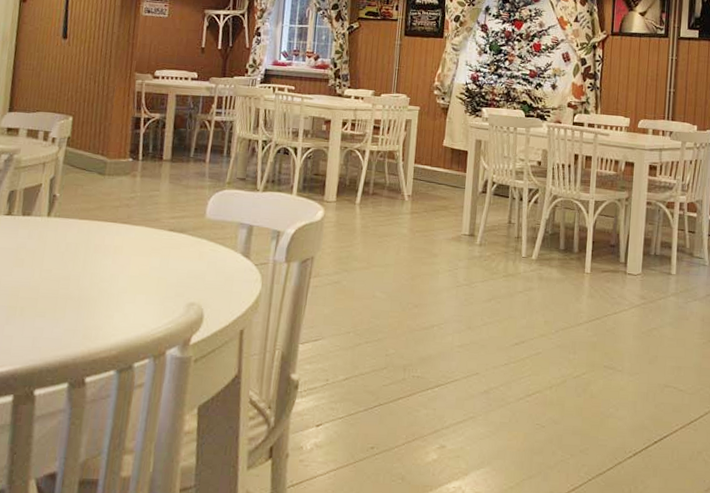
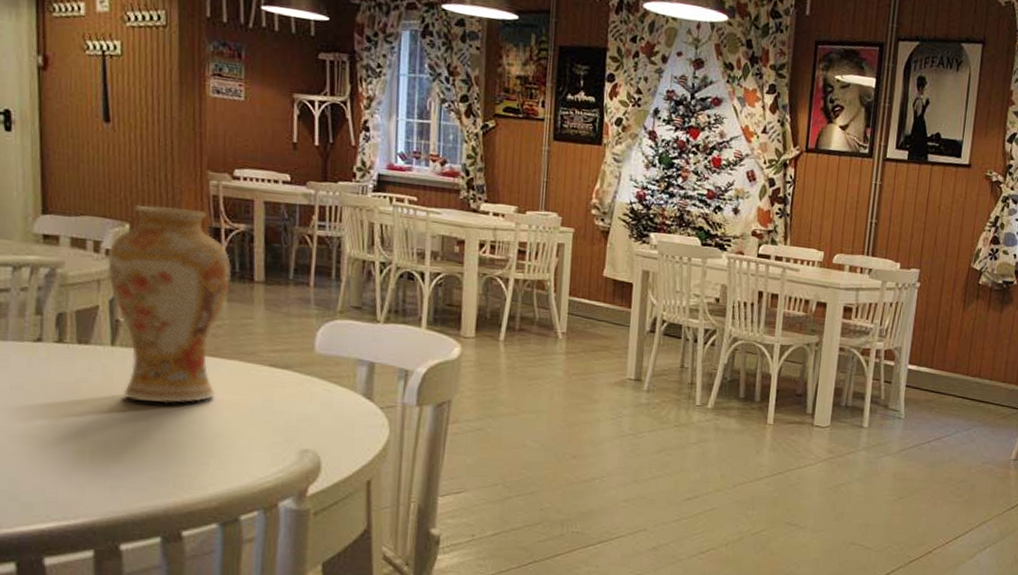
vase: none [52,101,146,265] -> present [107,204,231,404]

